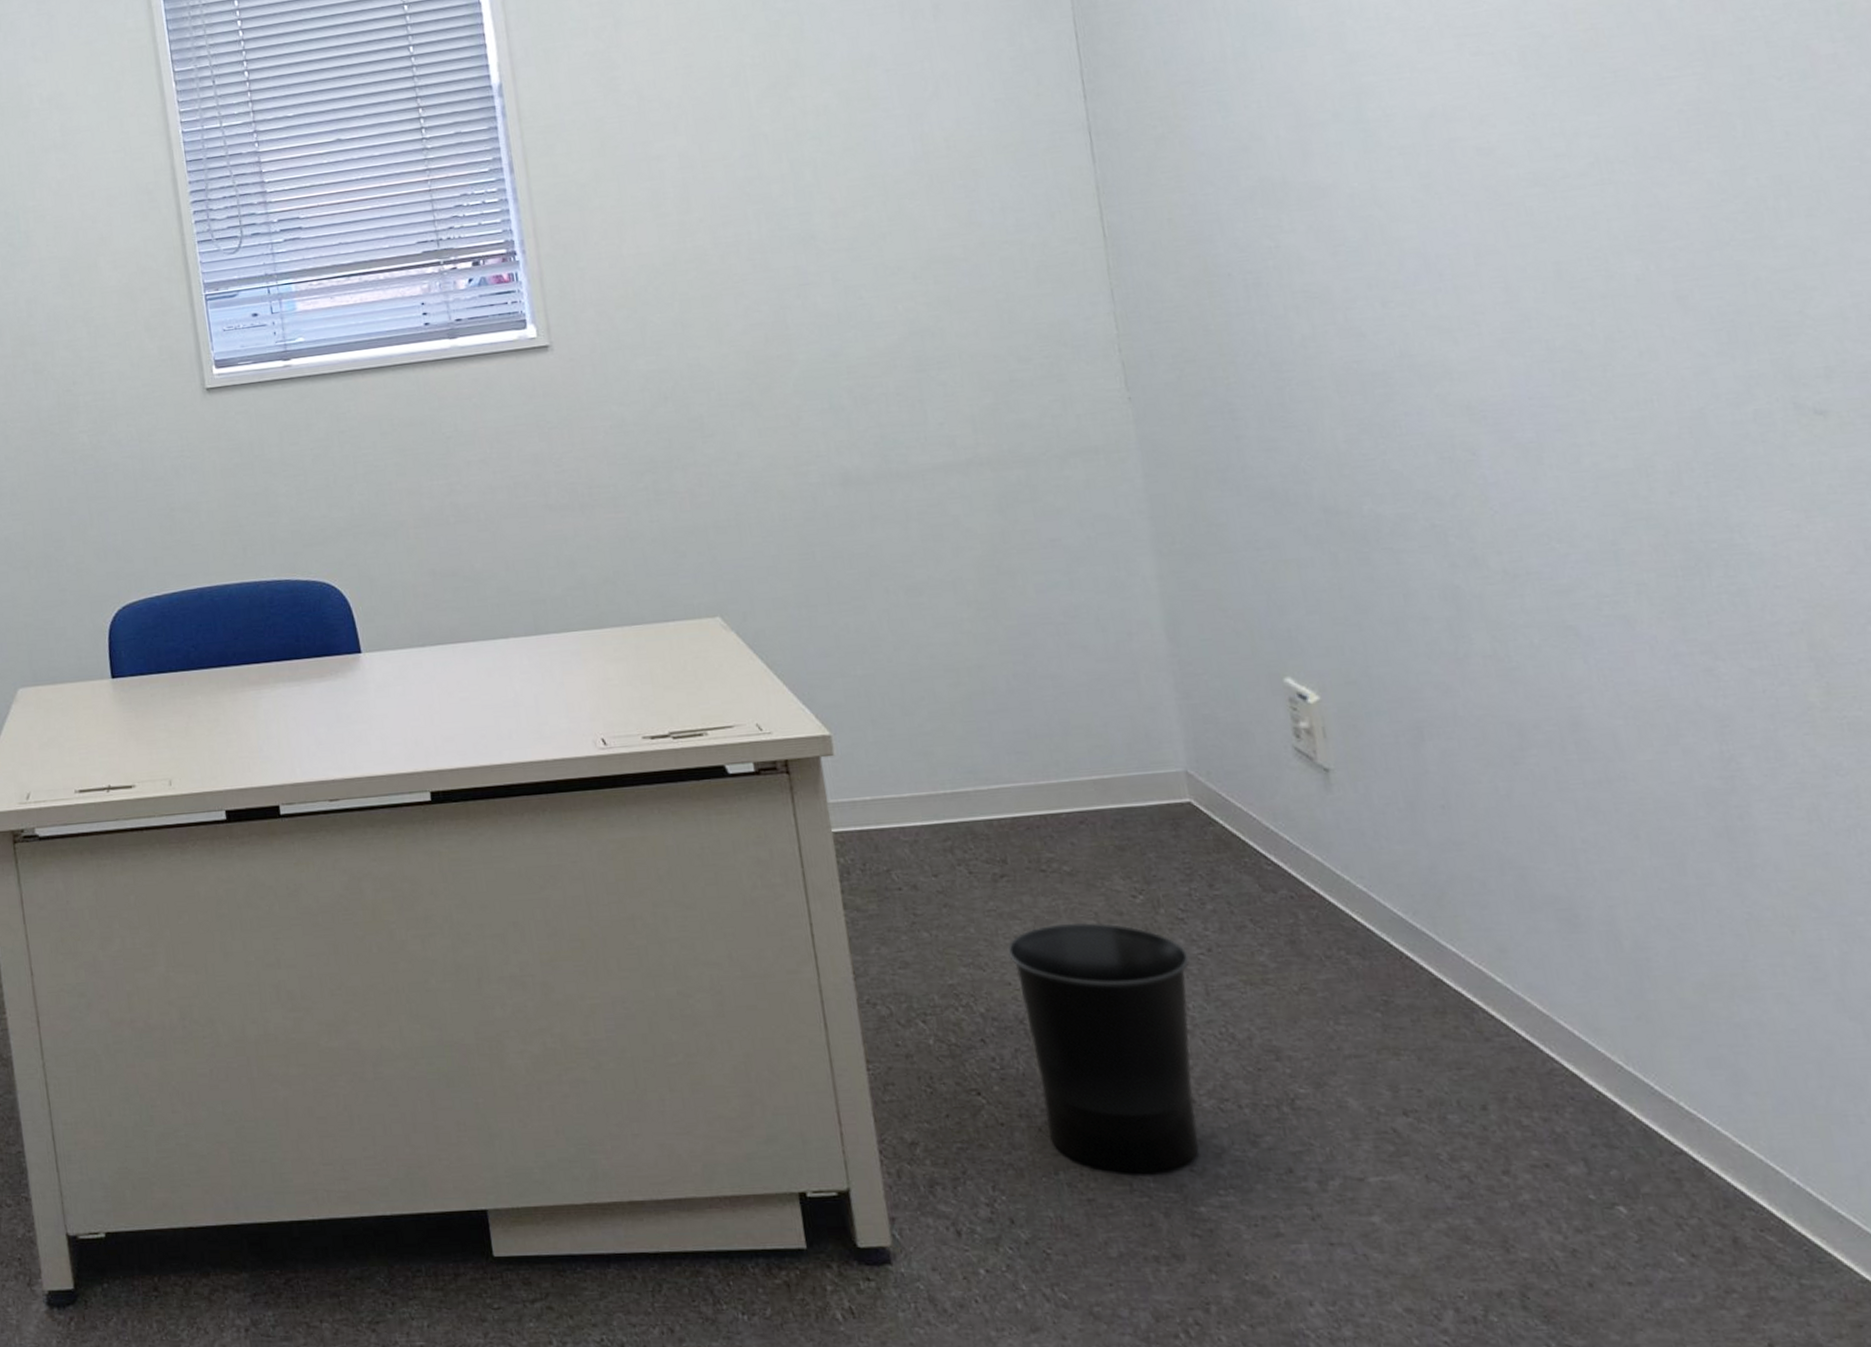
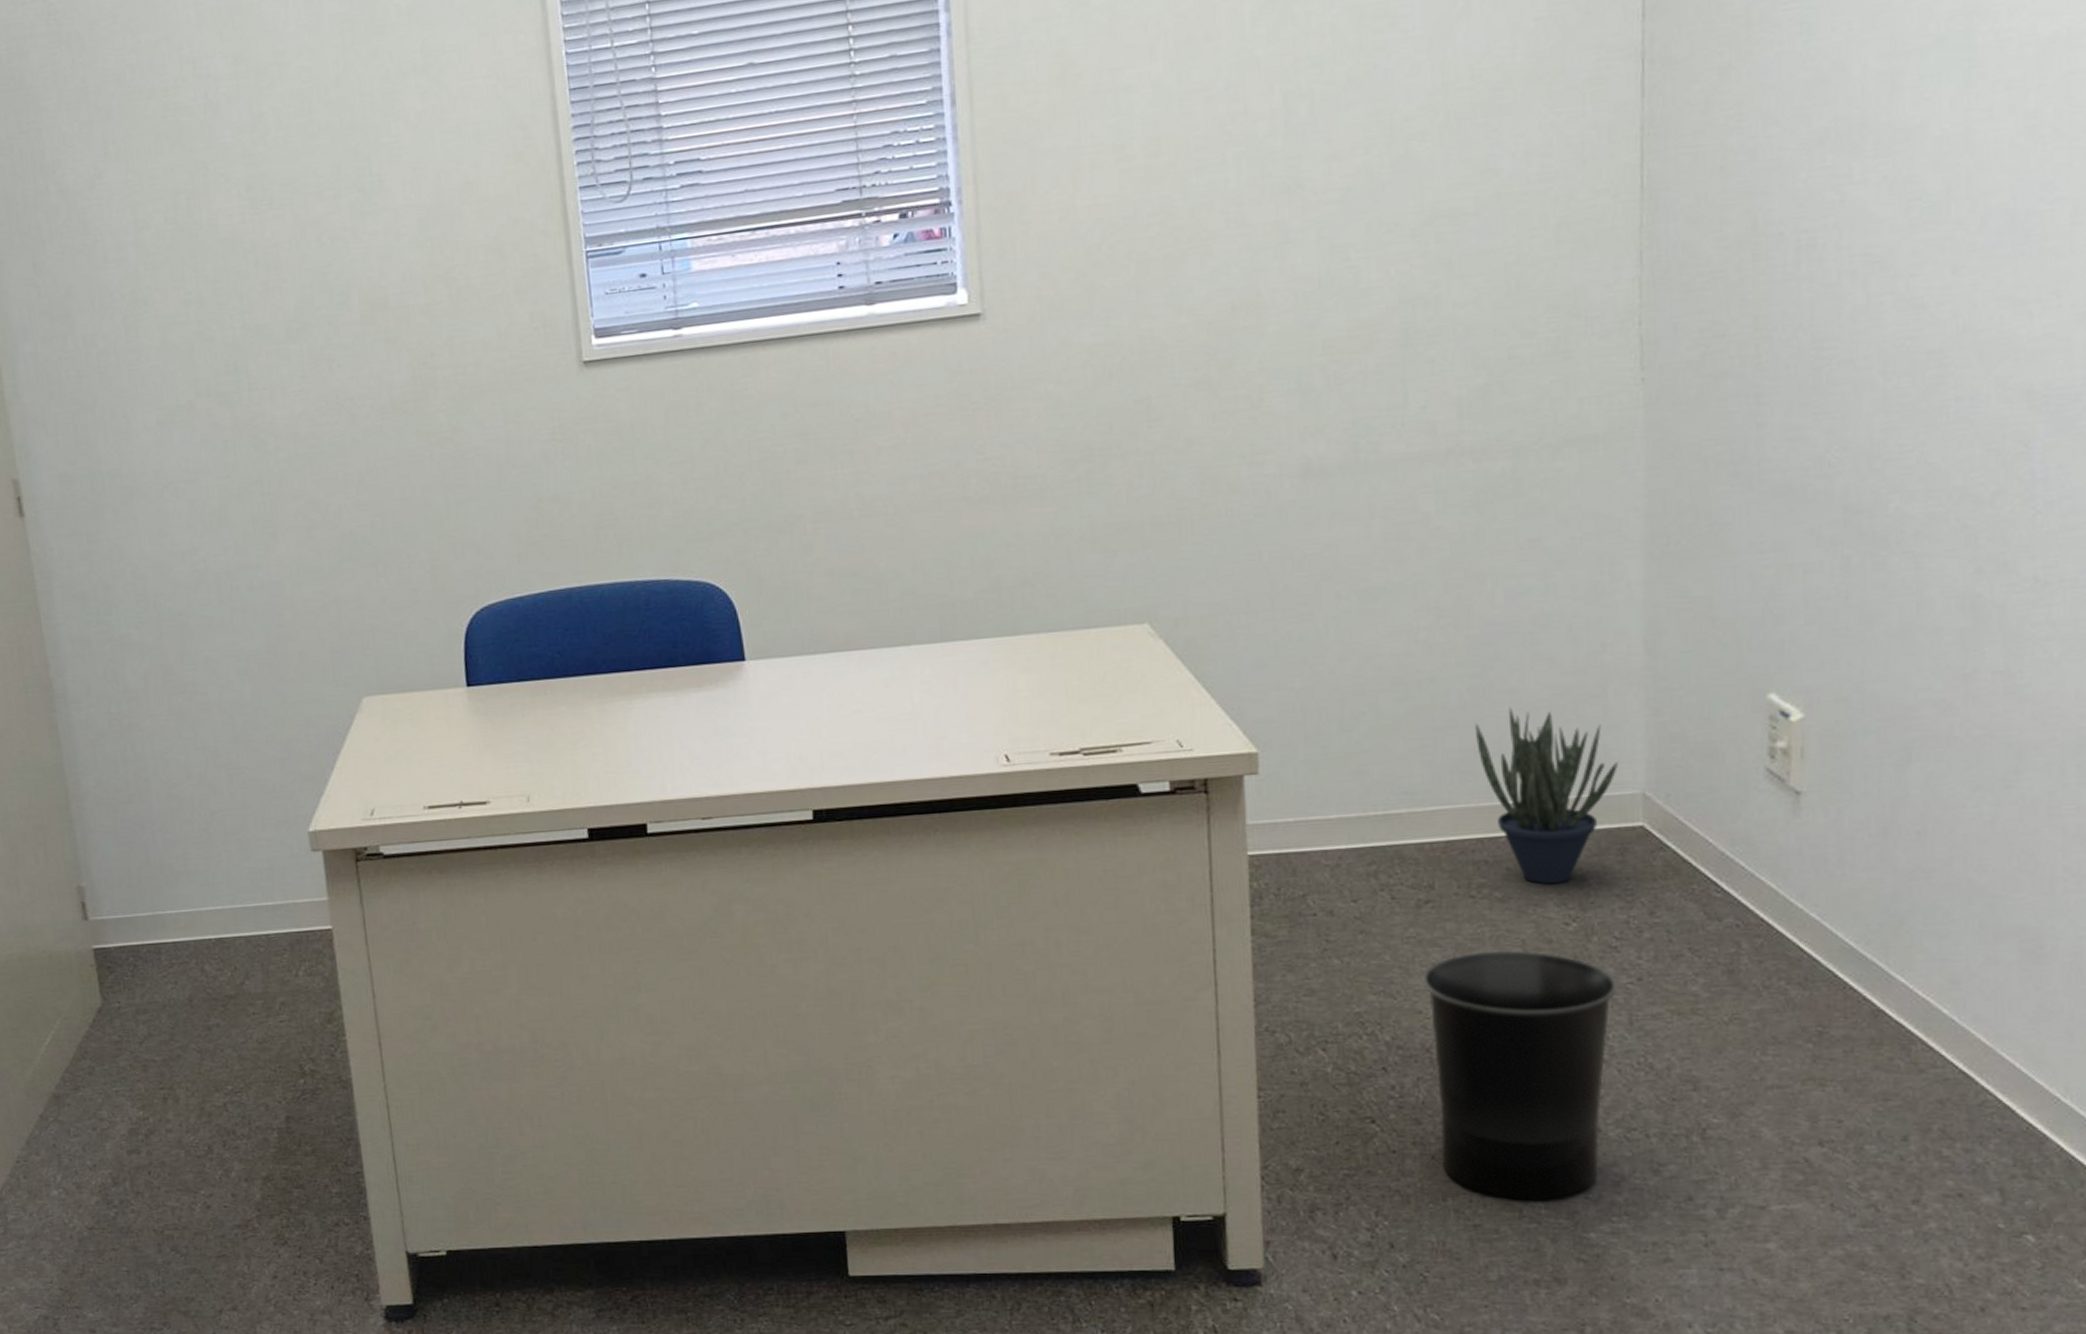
potted plant: none [1023,691,1159,859] -> present [1474,707,1618,885]

